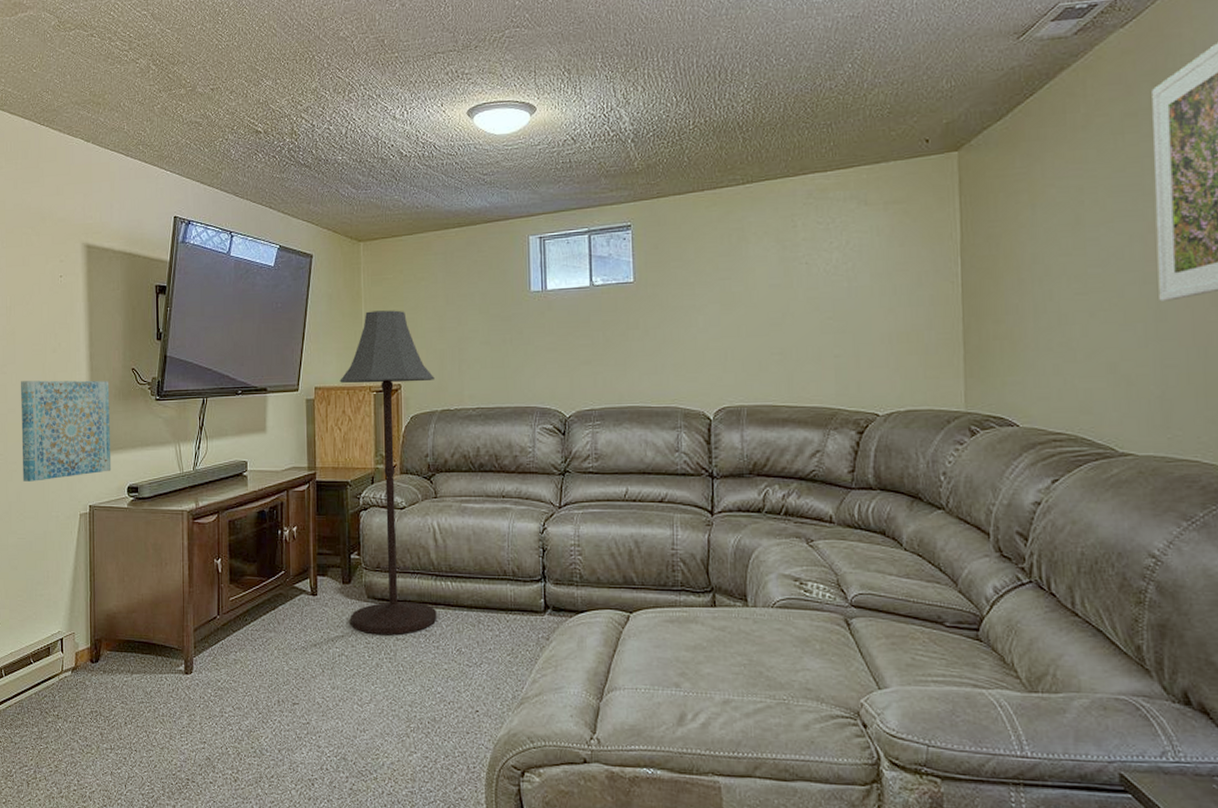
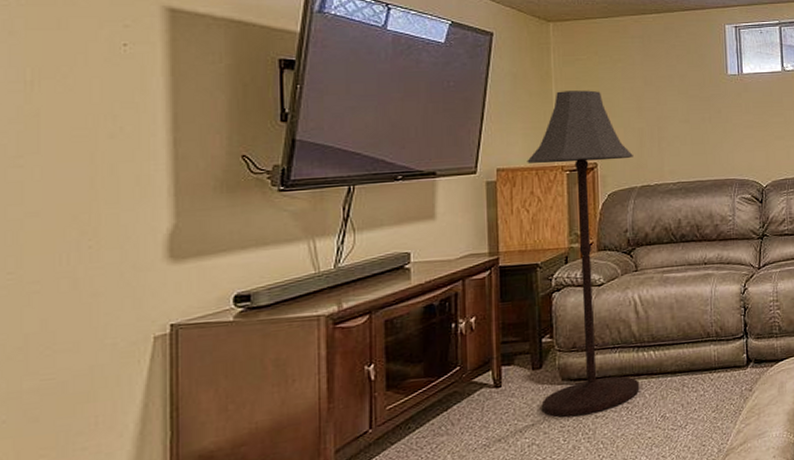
wall art: present [21,380,112,482] -> none [50,171,208,305]

